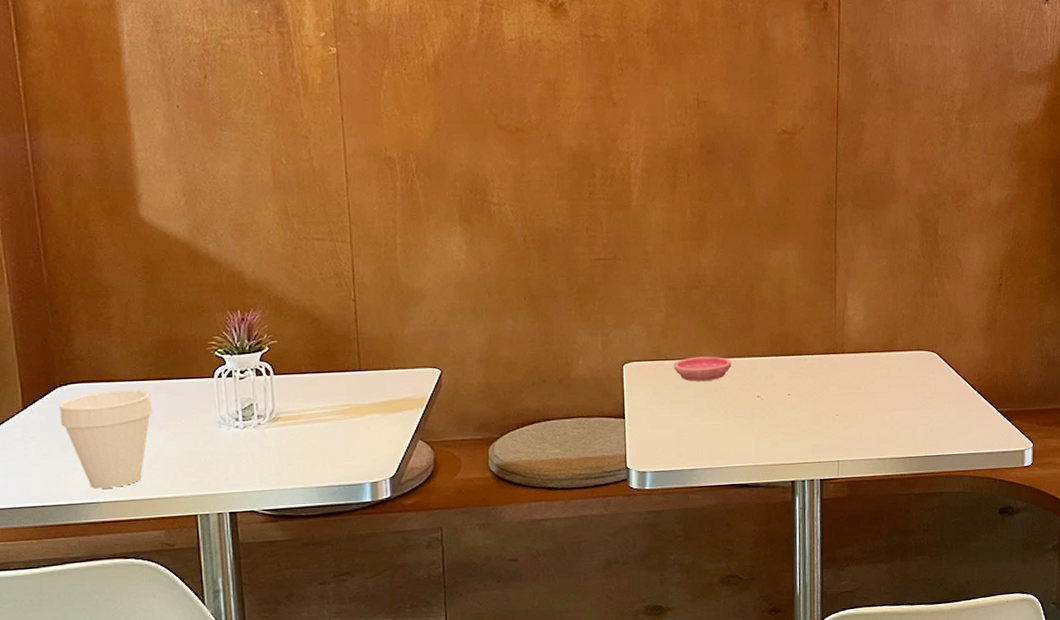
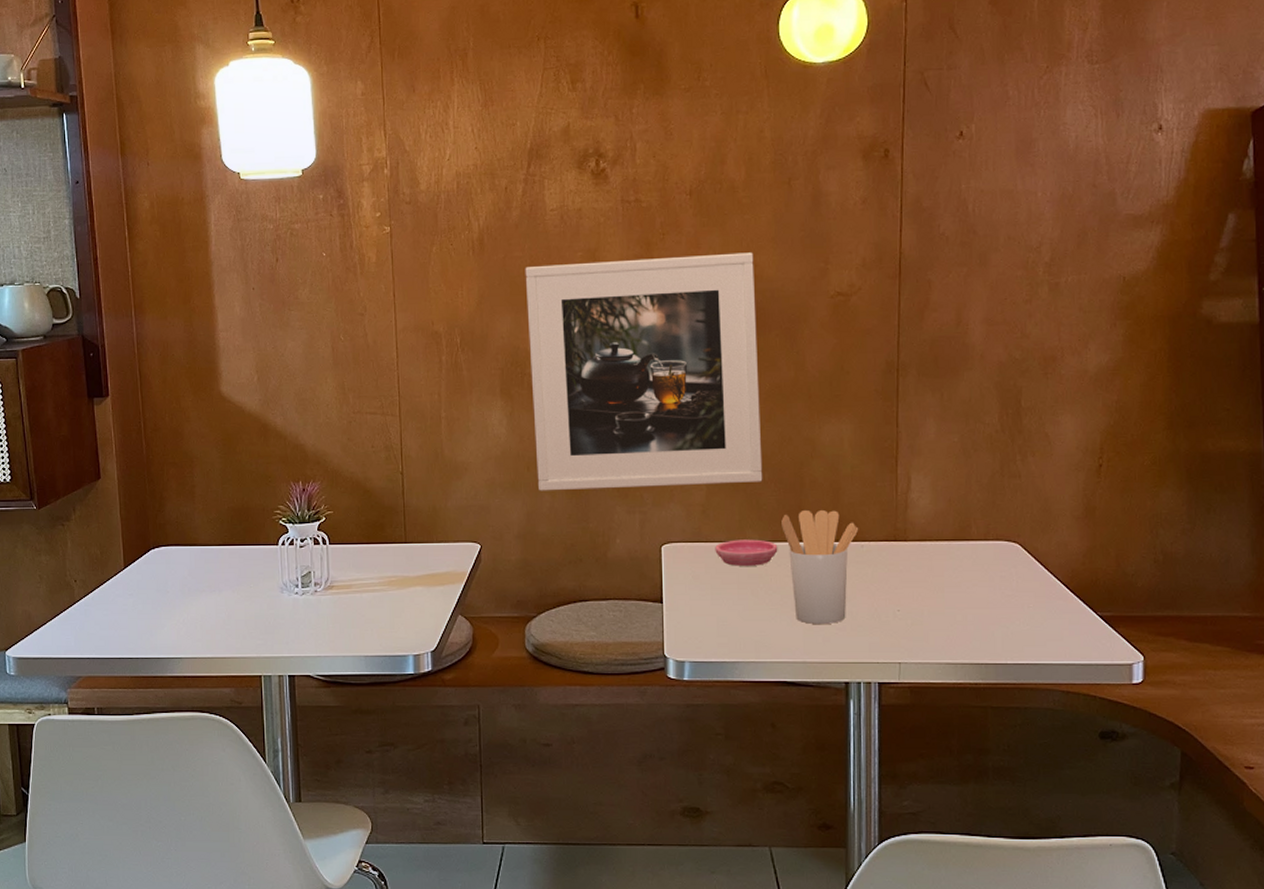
cup: present [59,389,153,489] -> none [152,554,227,645]
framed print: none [483,90,717,316] -> present [525,252,763,491]
utensil holder: none [734,327,803,431] -> present [781,509,859,624]

